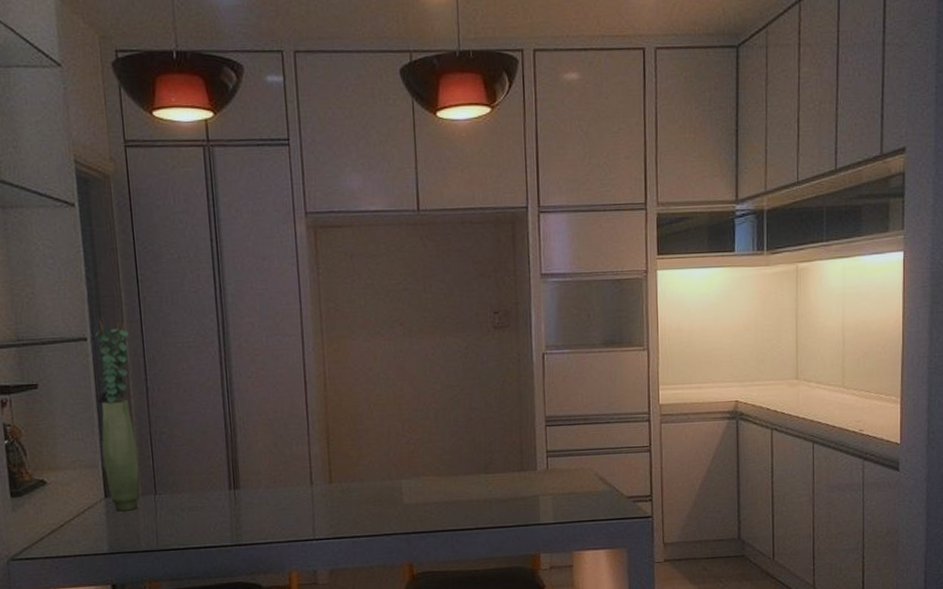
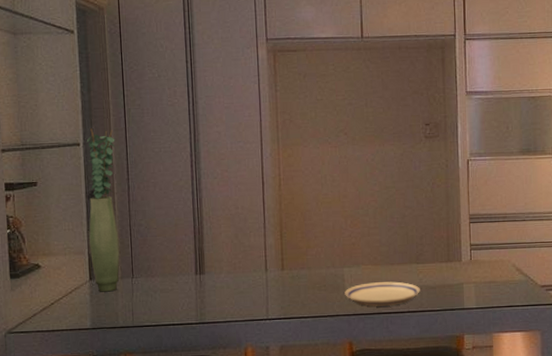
plate: none [403,494,490,523] -> present [345,281,420,306]

